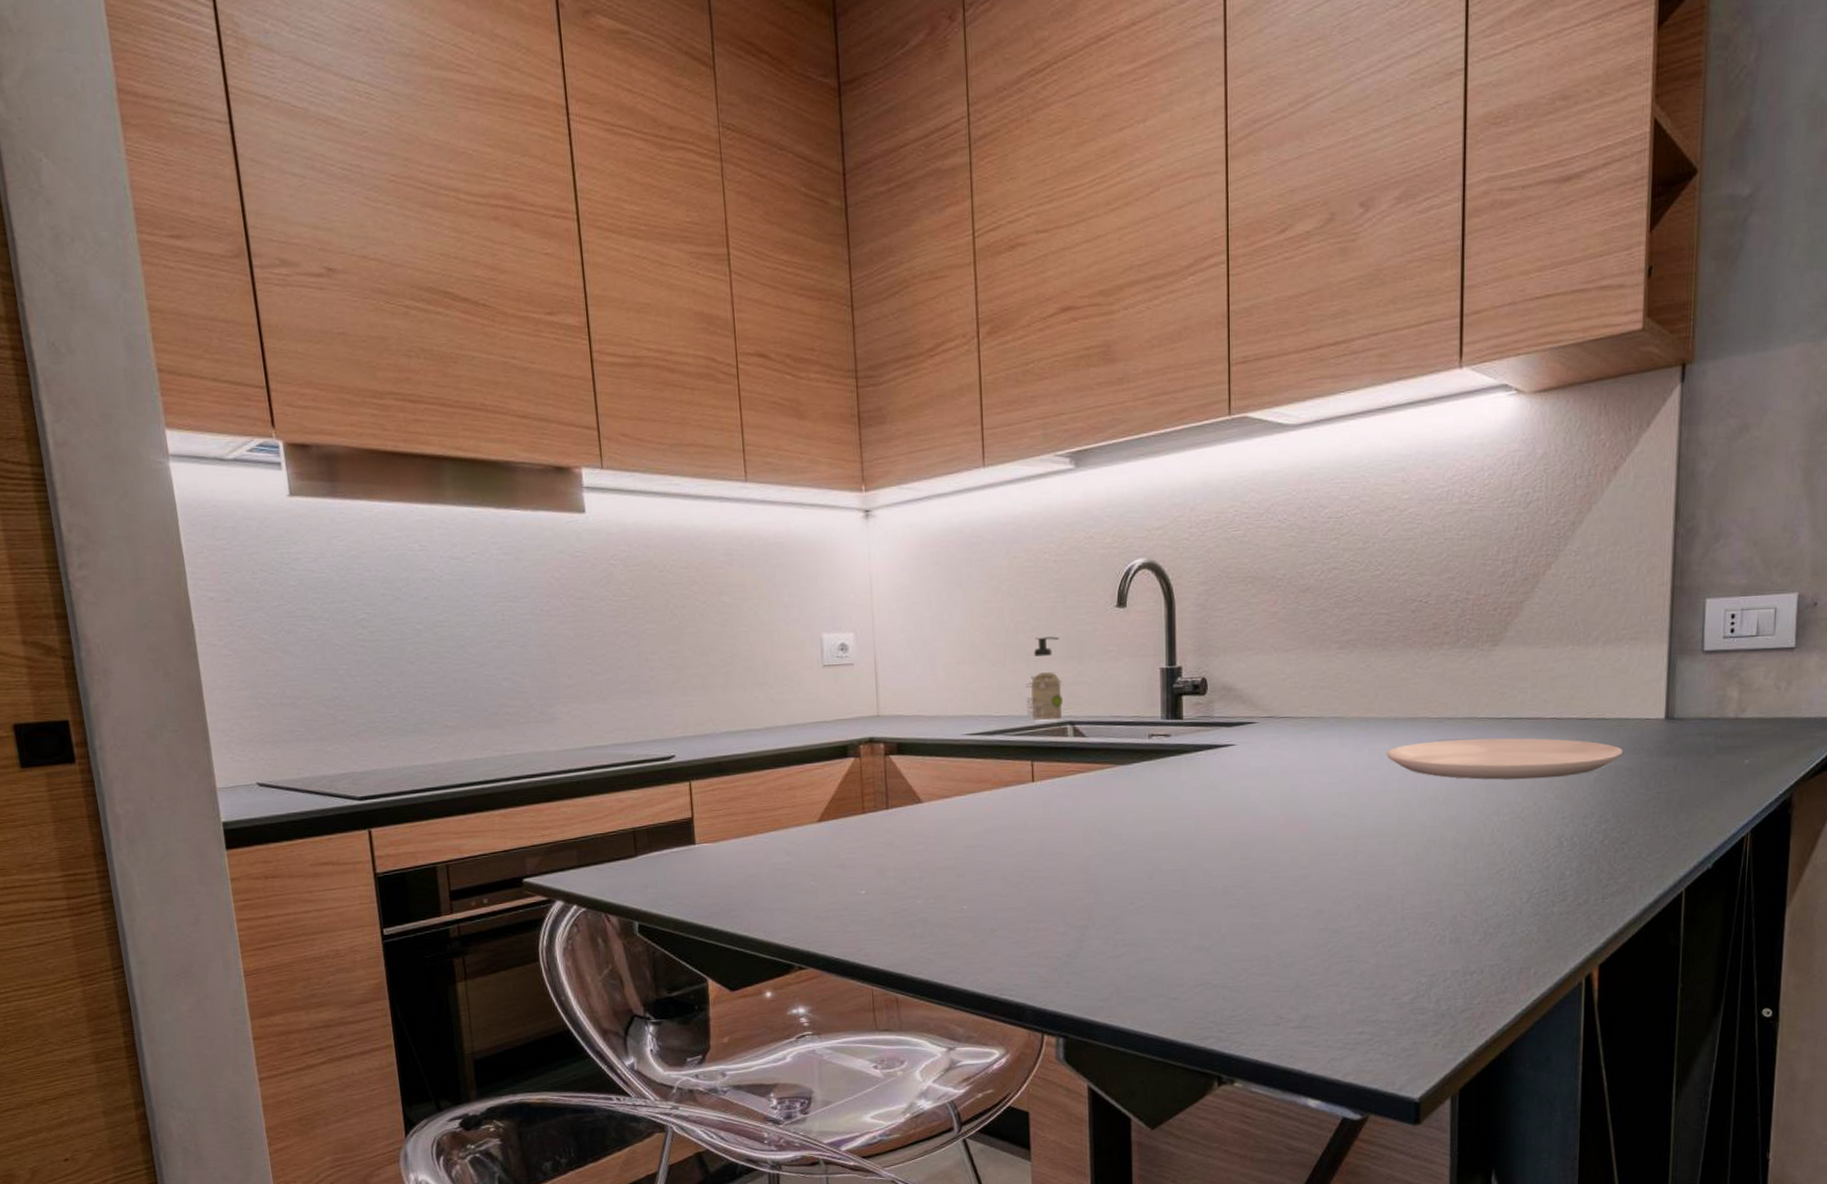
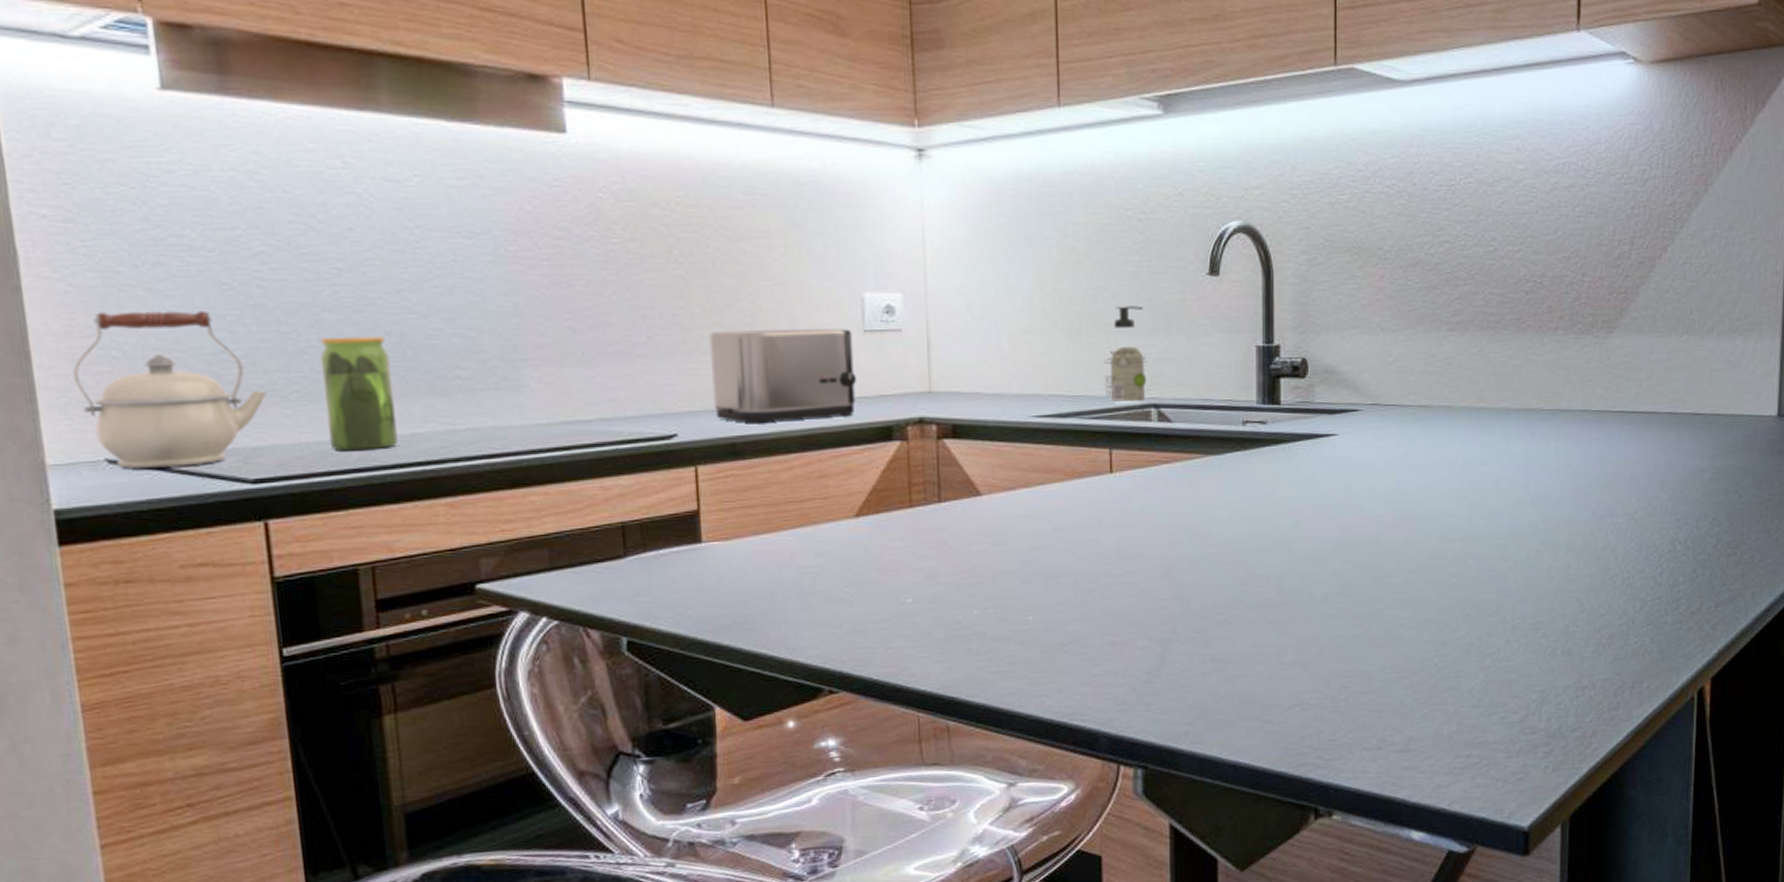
kettle: none [233,666,369,790] -> present [72,310,268,469]
jar: none [406,682,464,773] -> present [320,336,398,450]
toaster: none [698,664,817,745] -> present [709,328,856,423]
plate: present [1386,738,1623,780] -> none [1497,433,1736,478]

